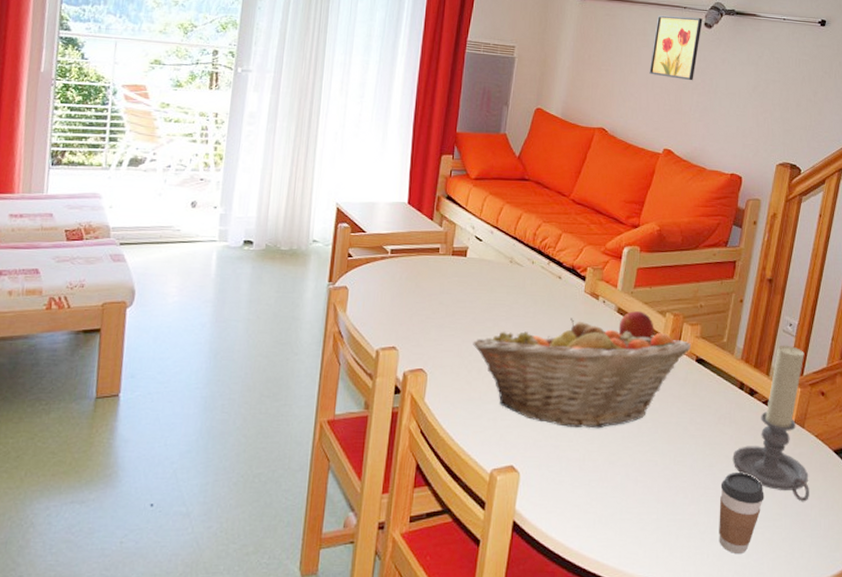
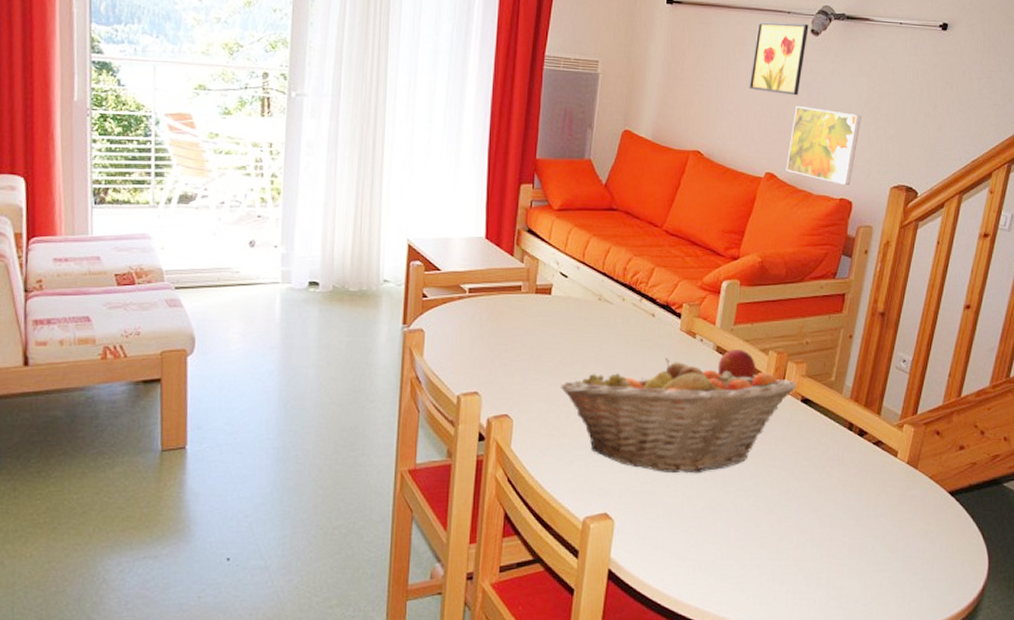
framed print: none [682,90,750,162] -> present [786,106,861,185]
coffee cup: present [719,473,764,555] -> none [825,516,874,600]
candle holder: present [732,345,809,502] -> none [840,382,922,545]

